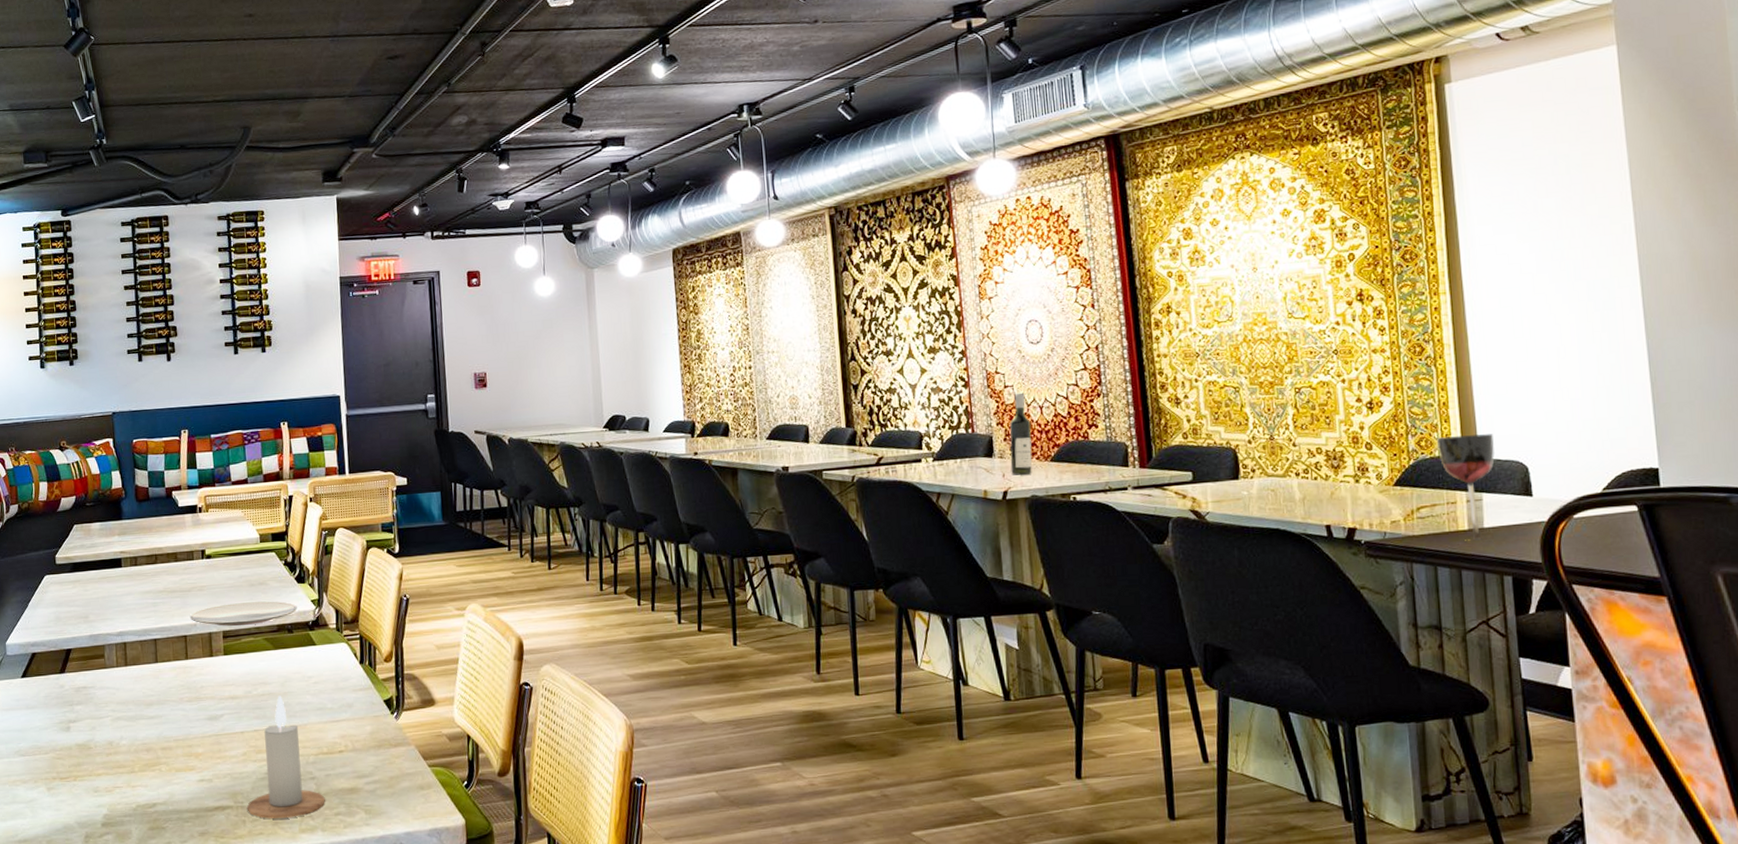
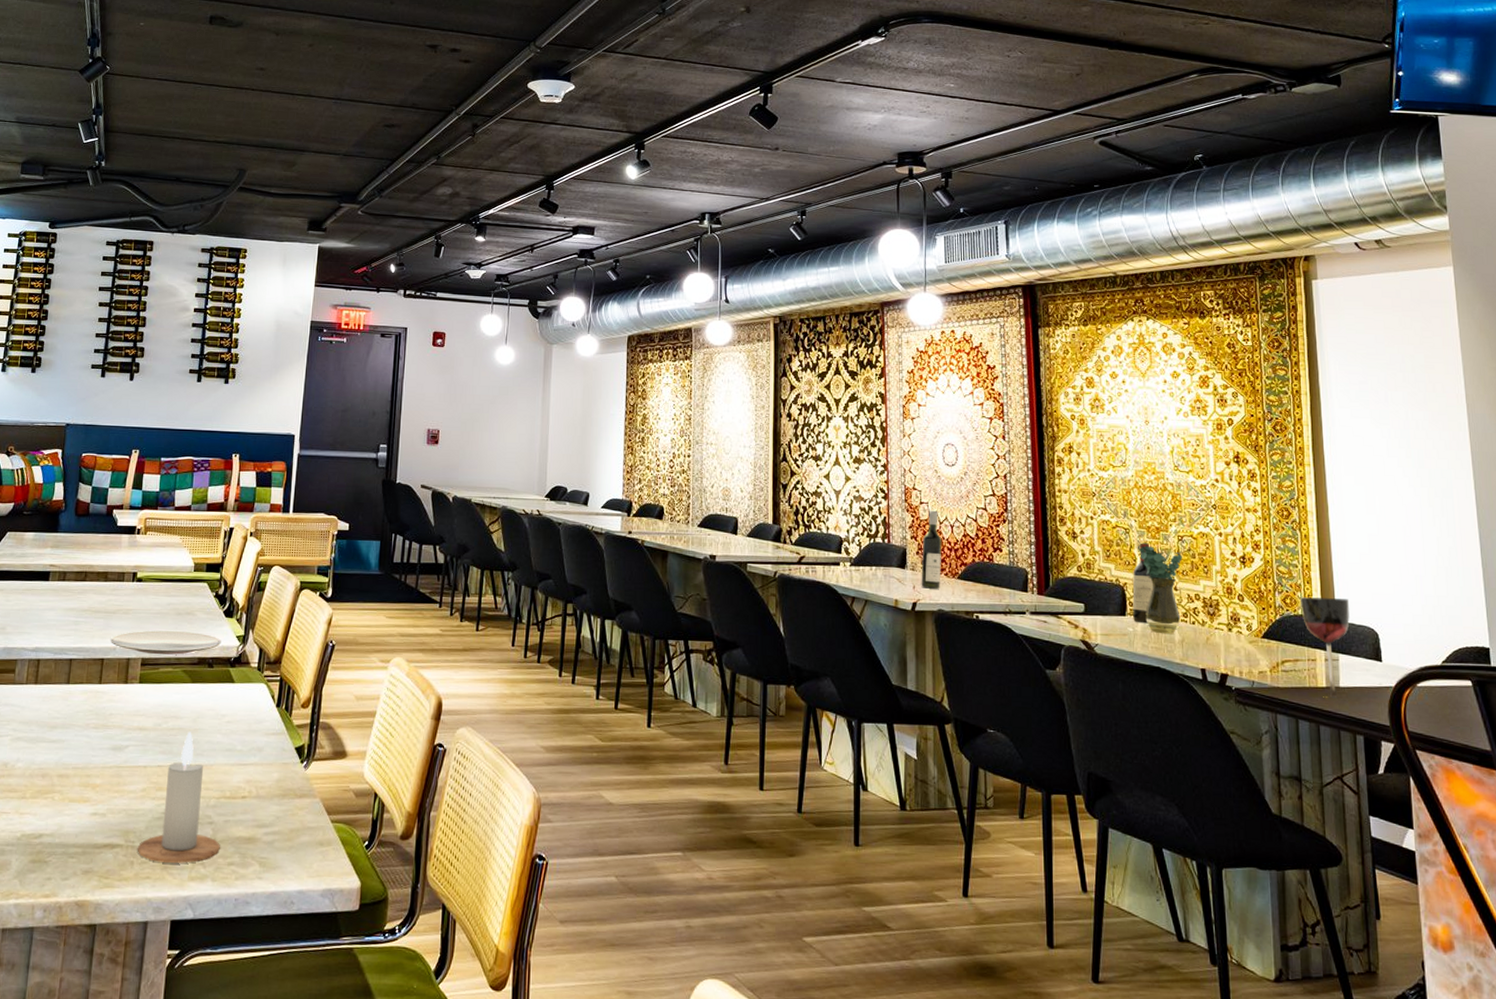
wine bottle: none [1245,401,1269,486] -> present [1132,544,1153,624]
vase: none [1248,398,1301,495] -> present [1137,540,1182,635]

